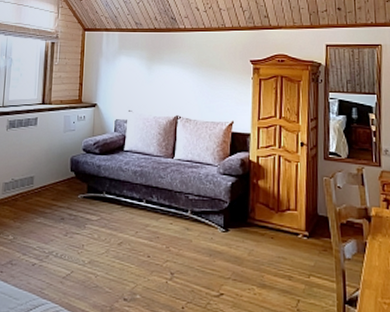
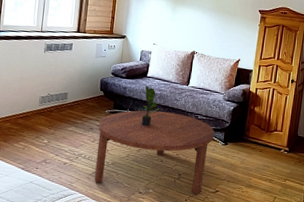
coffee table: none [68,192,211,299] -> present [94,110,215,194]
potted plant: none [117,161,143,213] -> present [139,85,161,127]

